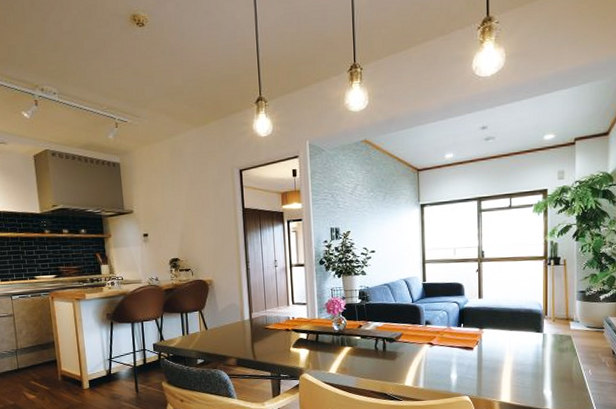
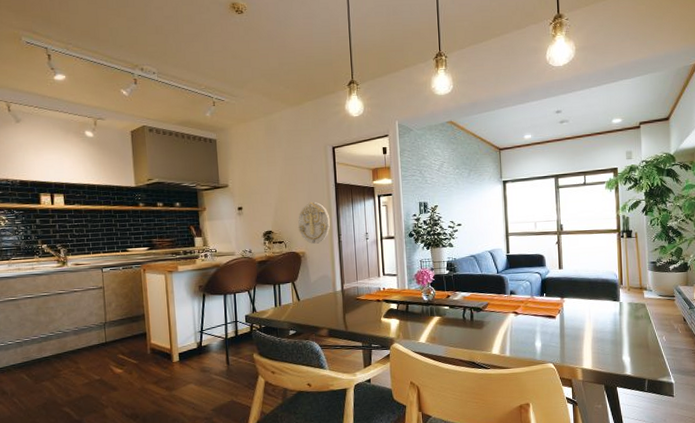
wall decoration: none [204,228,238,272] -> present [297,202,331,244]

